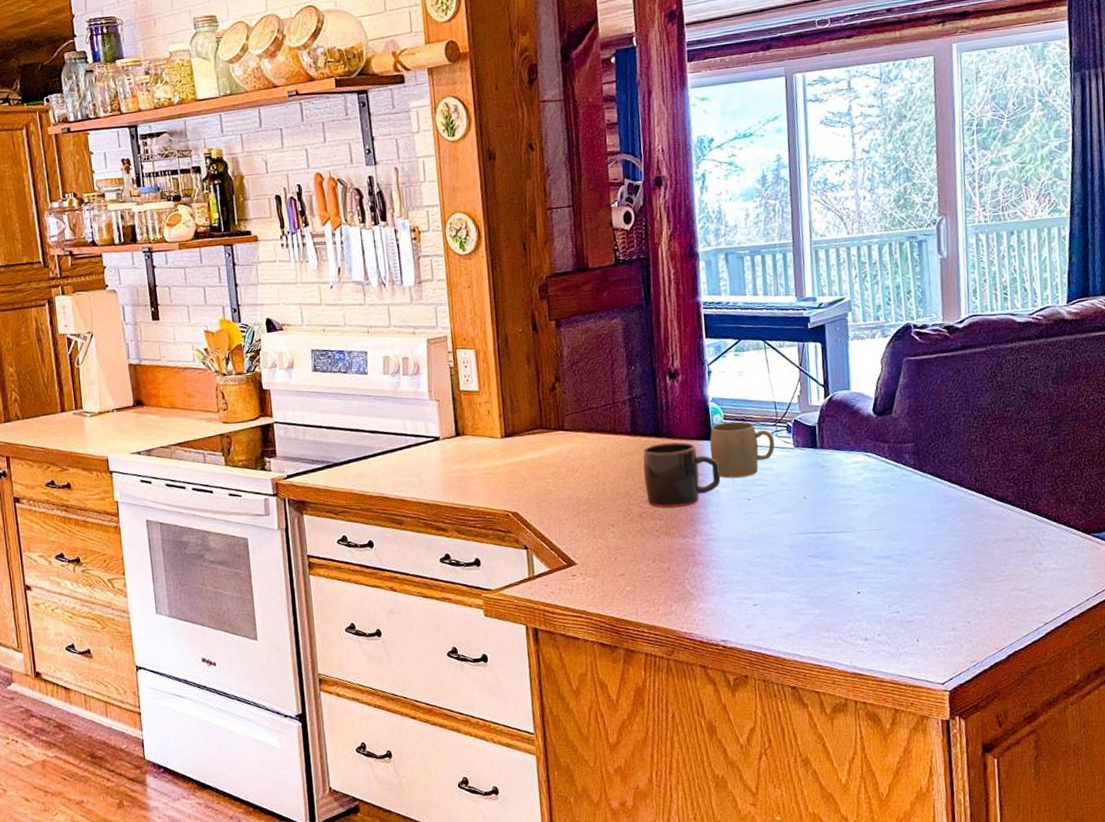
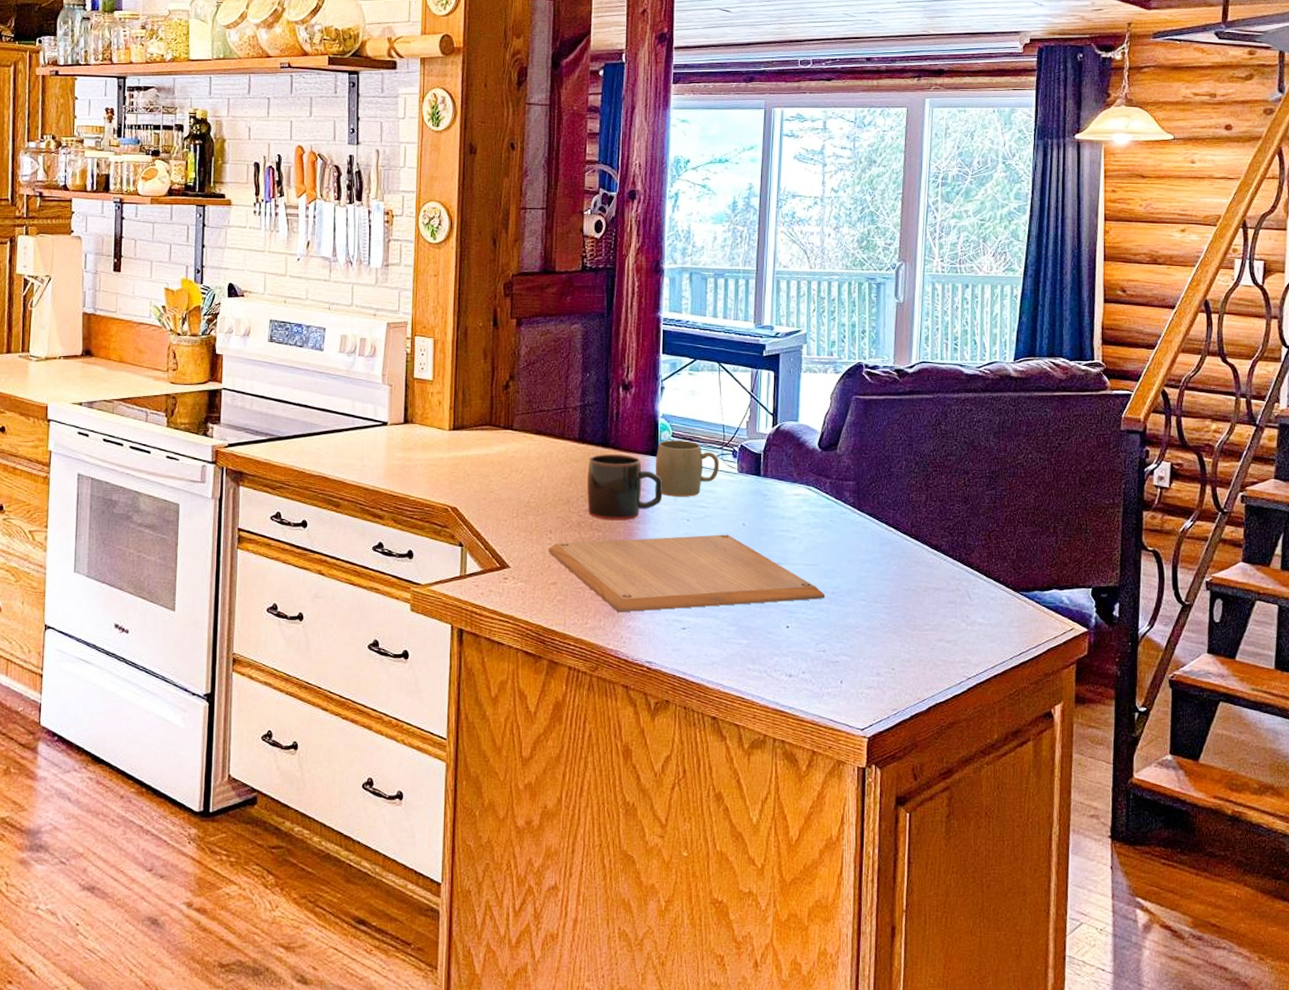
chopping board: none [612,509,894,597] -> present [548,534,826,613]

